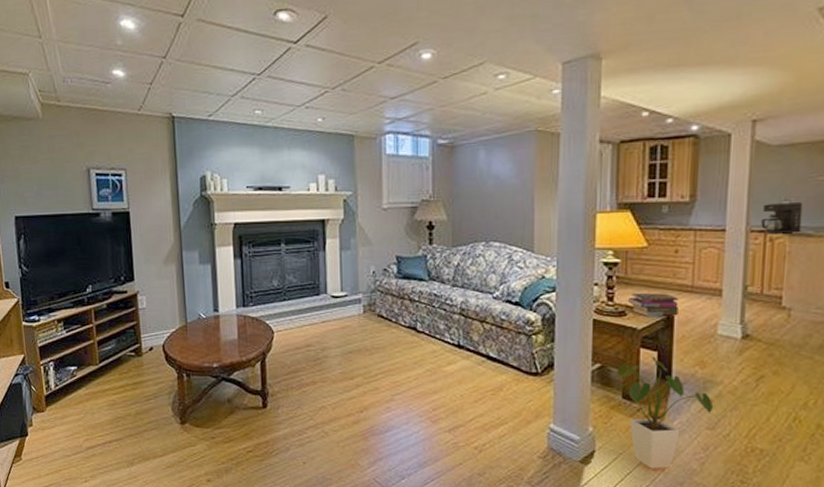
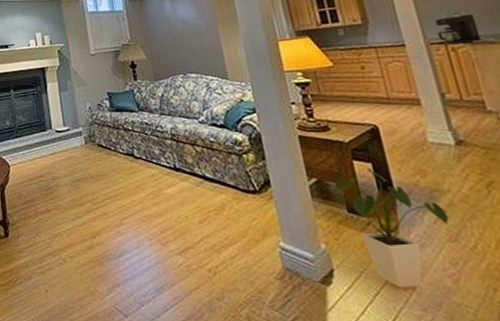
books: present [627,293,679,318] -> none [327,106,382,131]

